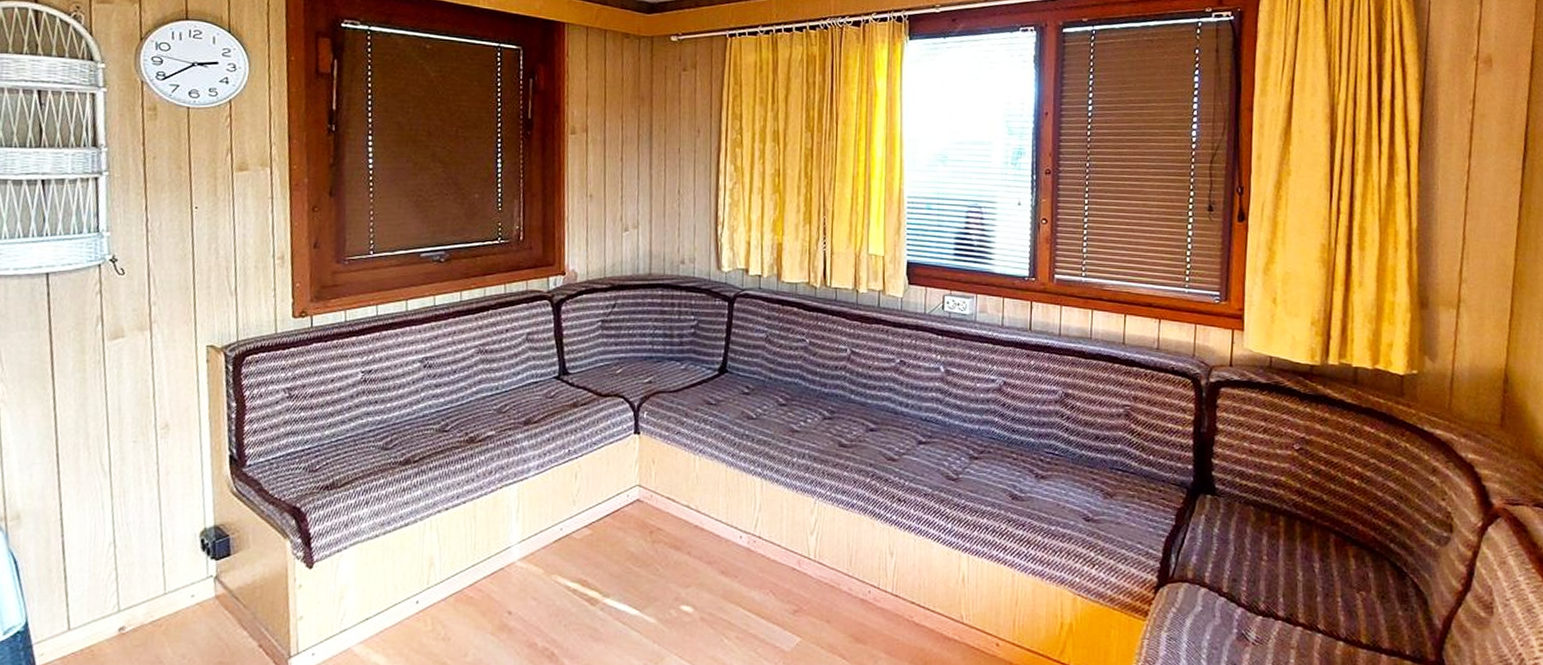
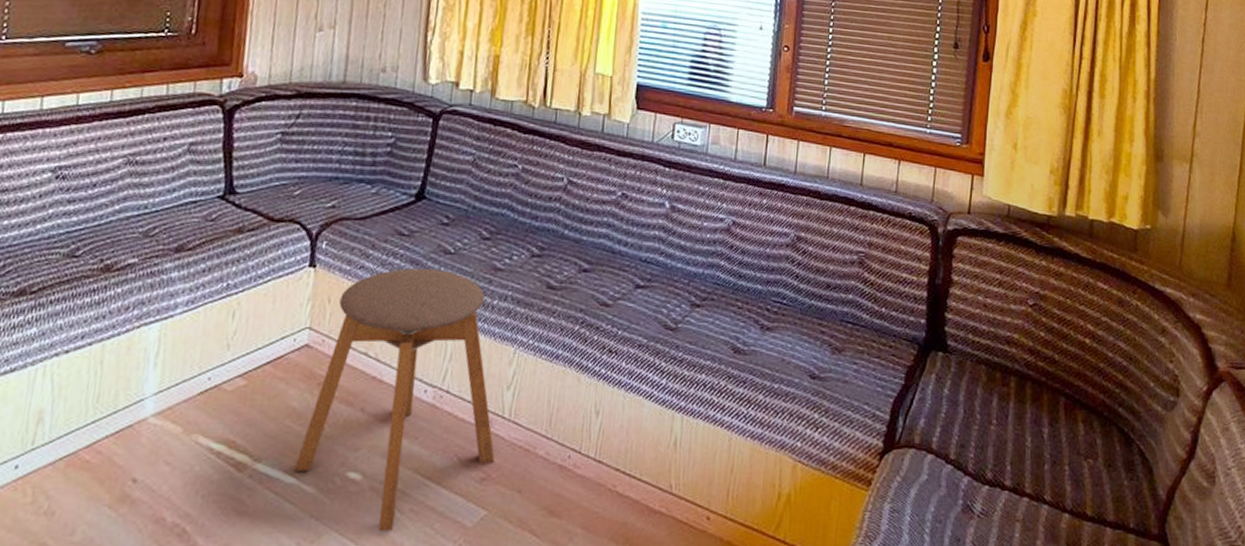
stool: none [636,432,805,655] -> present [293,268,495,532]

